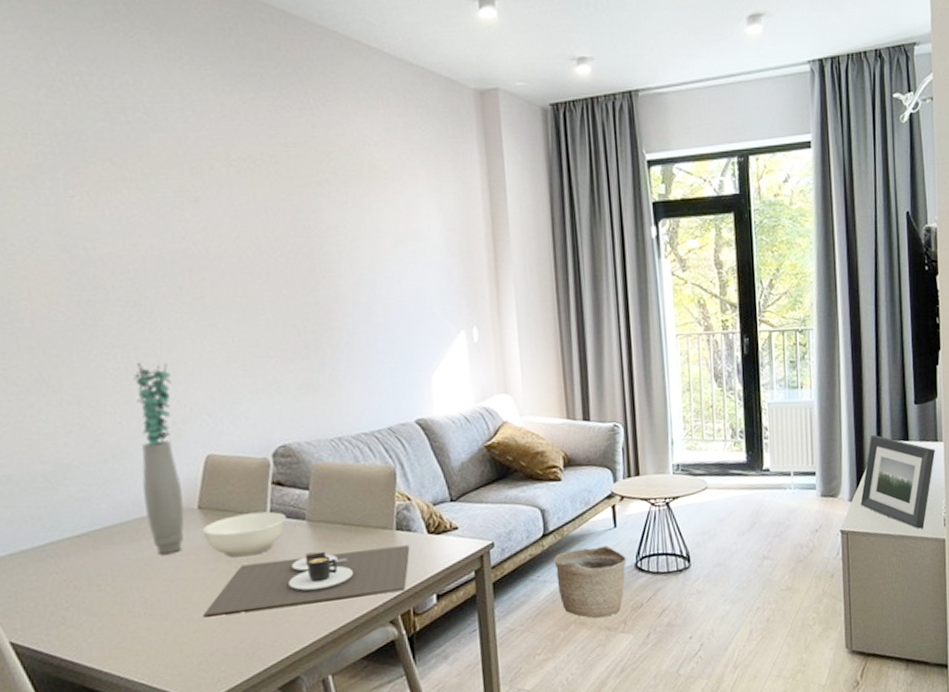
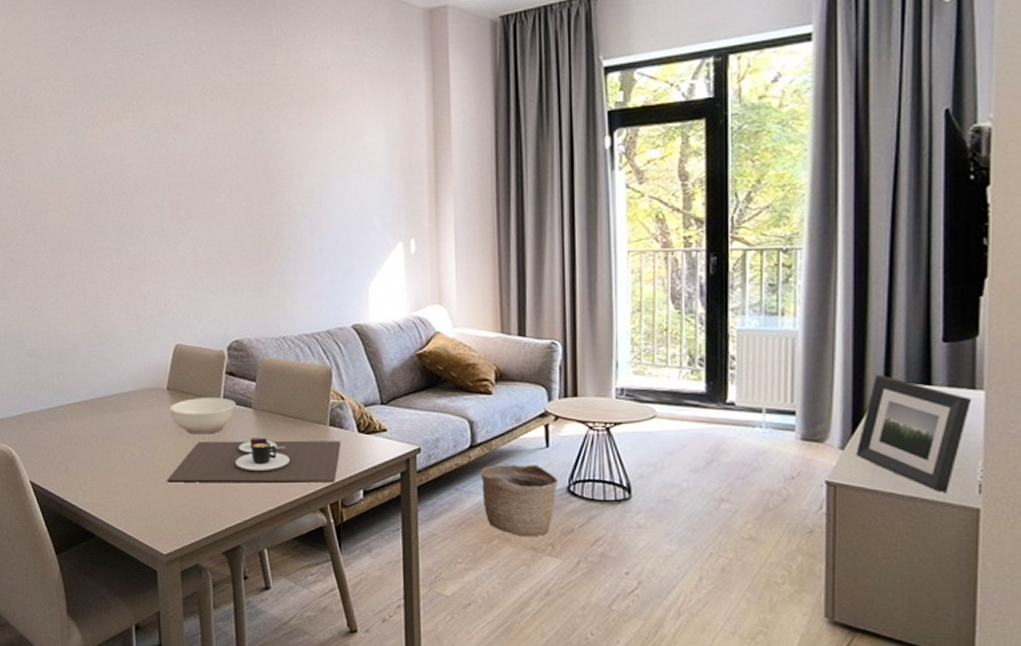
vase: present [133,362,184,555] -> none [124,264,156,426]

